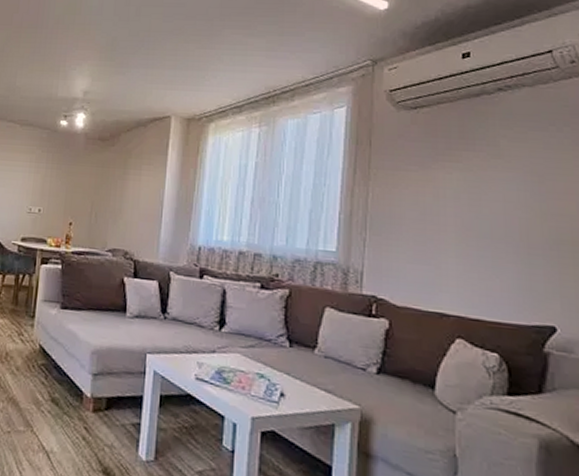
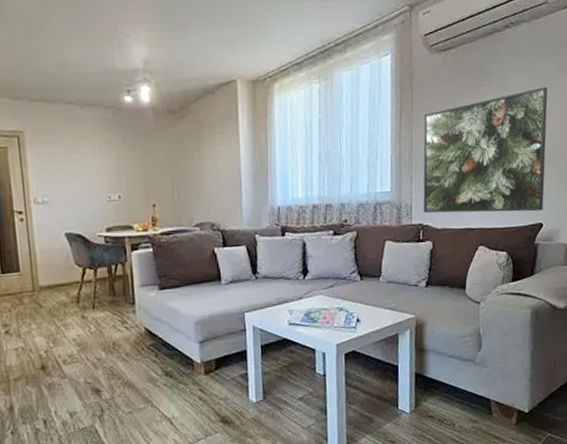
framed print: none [379,160,562,311] -> present [423,87,548,214]

